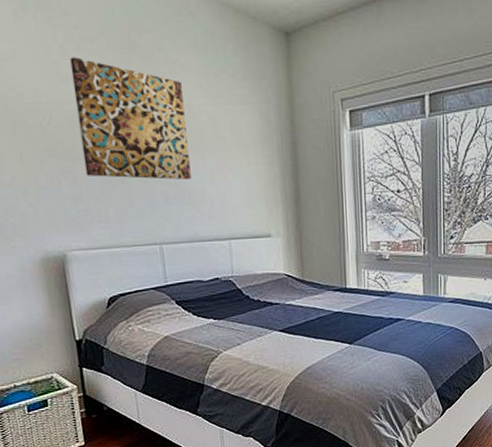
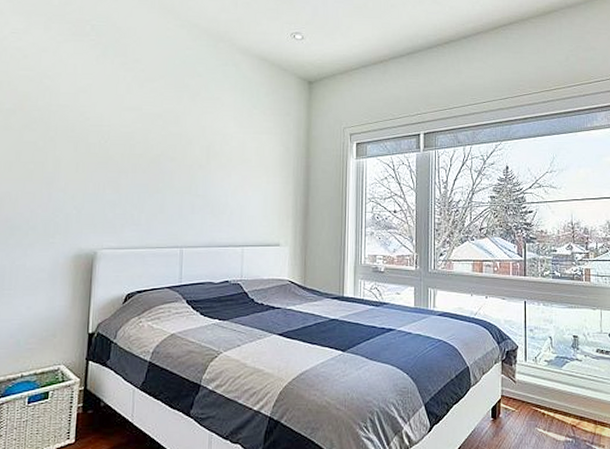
wall art: present [69,57,191,180] -> none [128,92,220,193]

